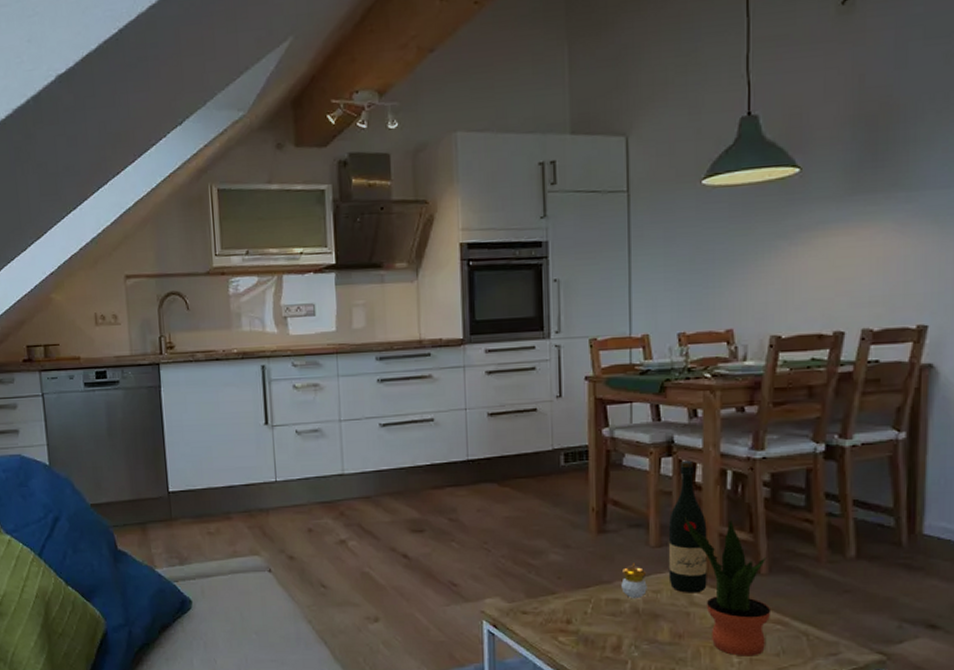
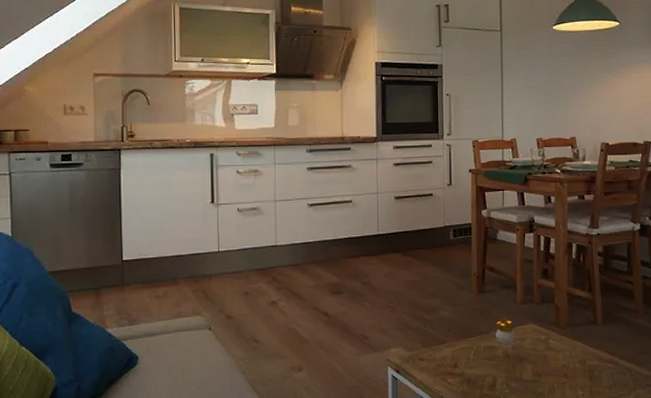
wine bottle: present [668,460,707,593] -> none [530,235,559,340]
potted plant: present [683,517,771,656] -> none [541,280,605,390]

